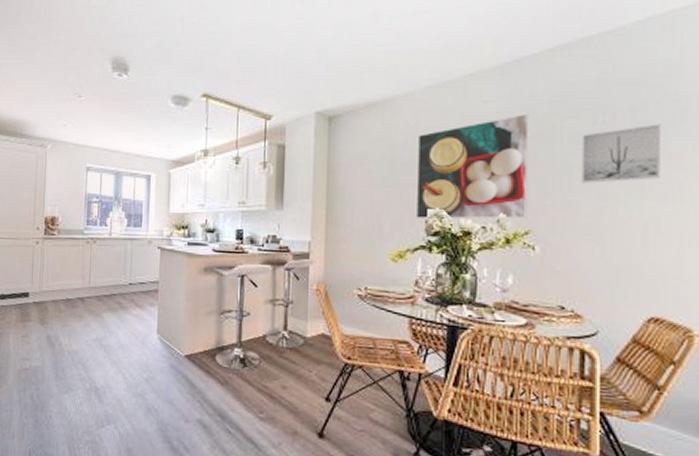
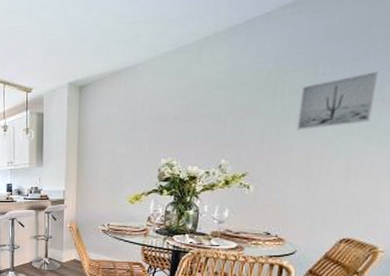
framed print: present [415,113,529,219] -> none [150,70,256,168]

